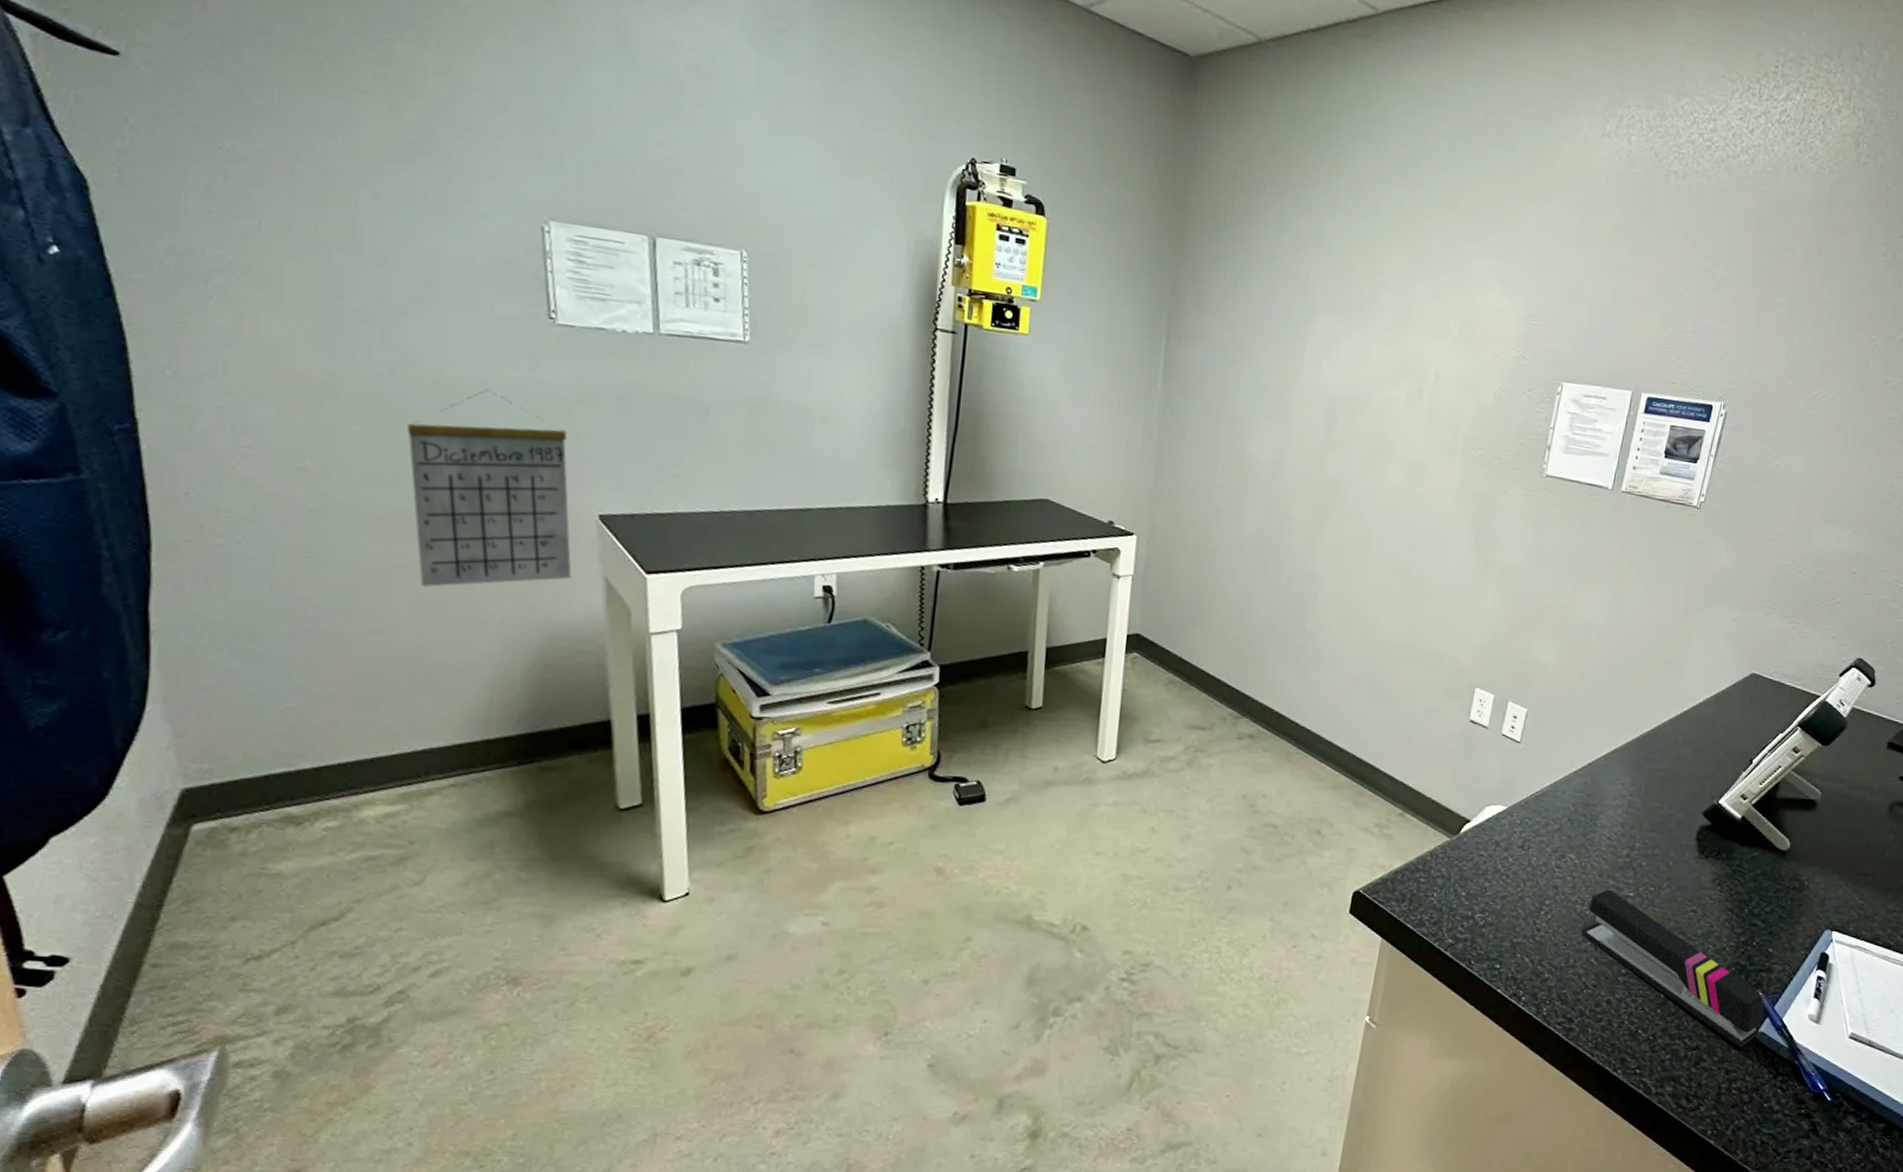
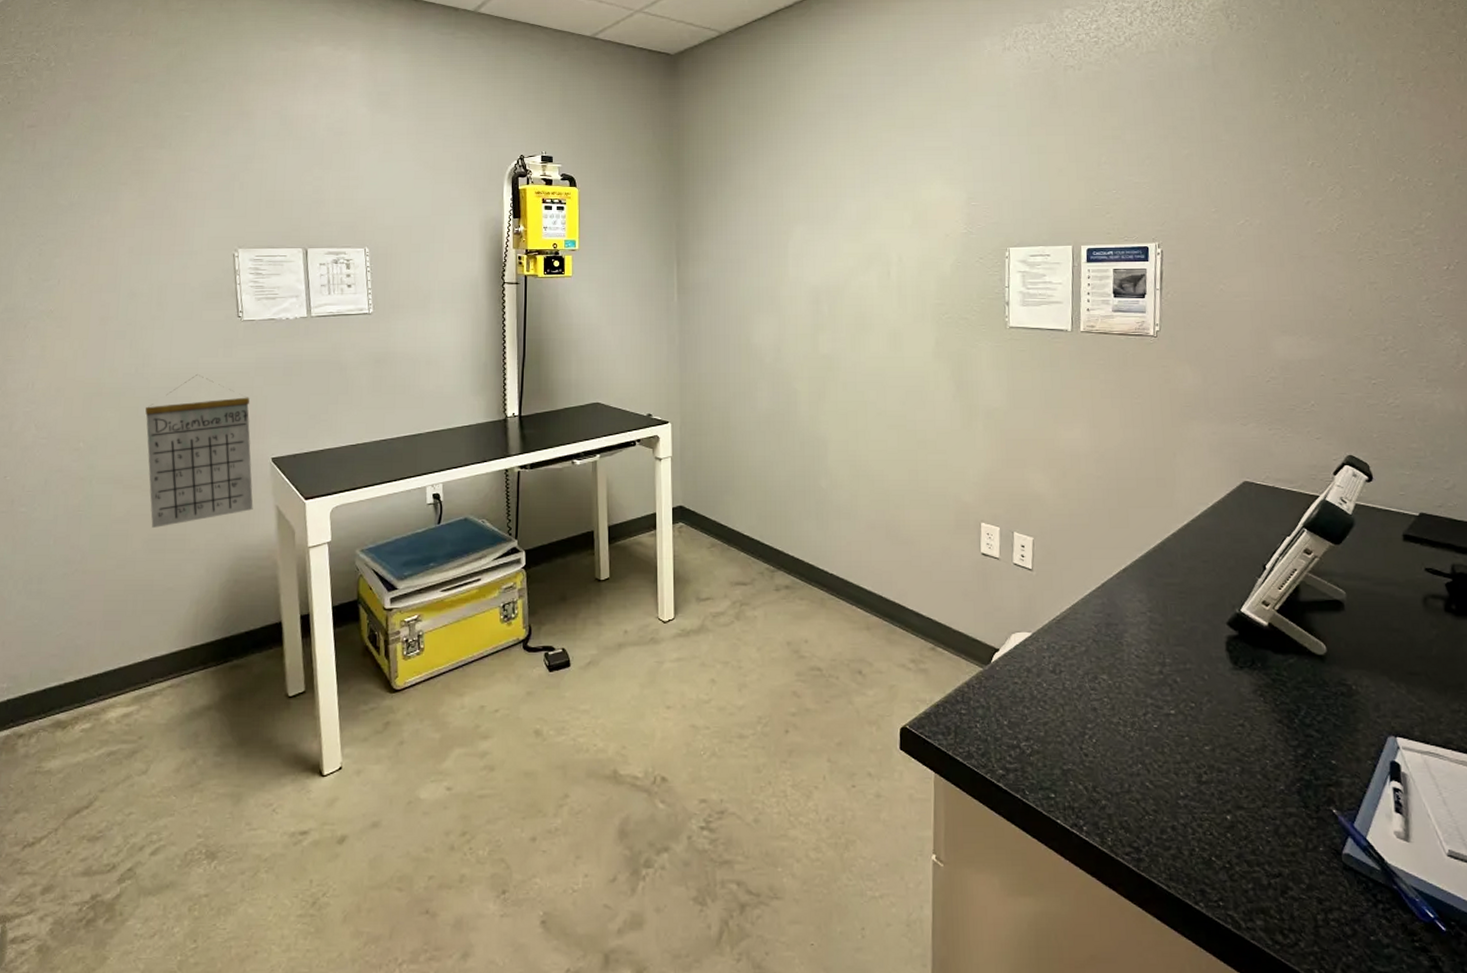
stapler: present [1581,889,1763,1047] -> none [1129,708,1345,872]

